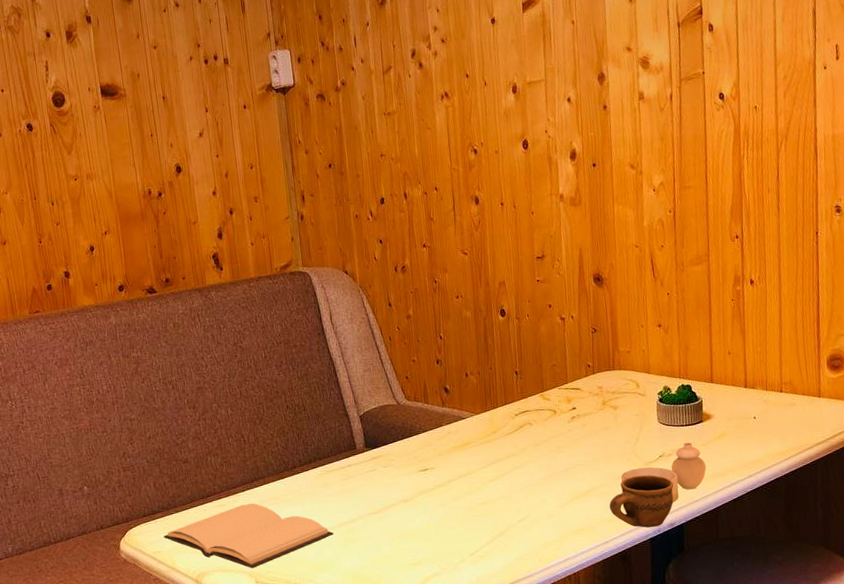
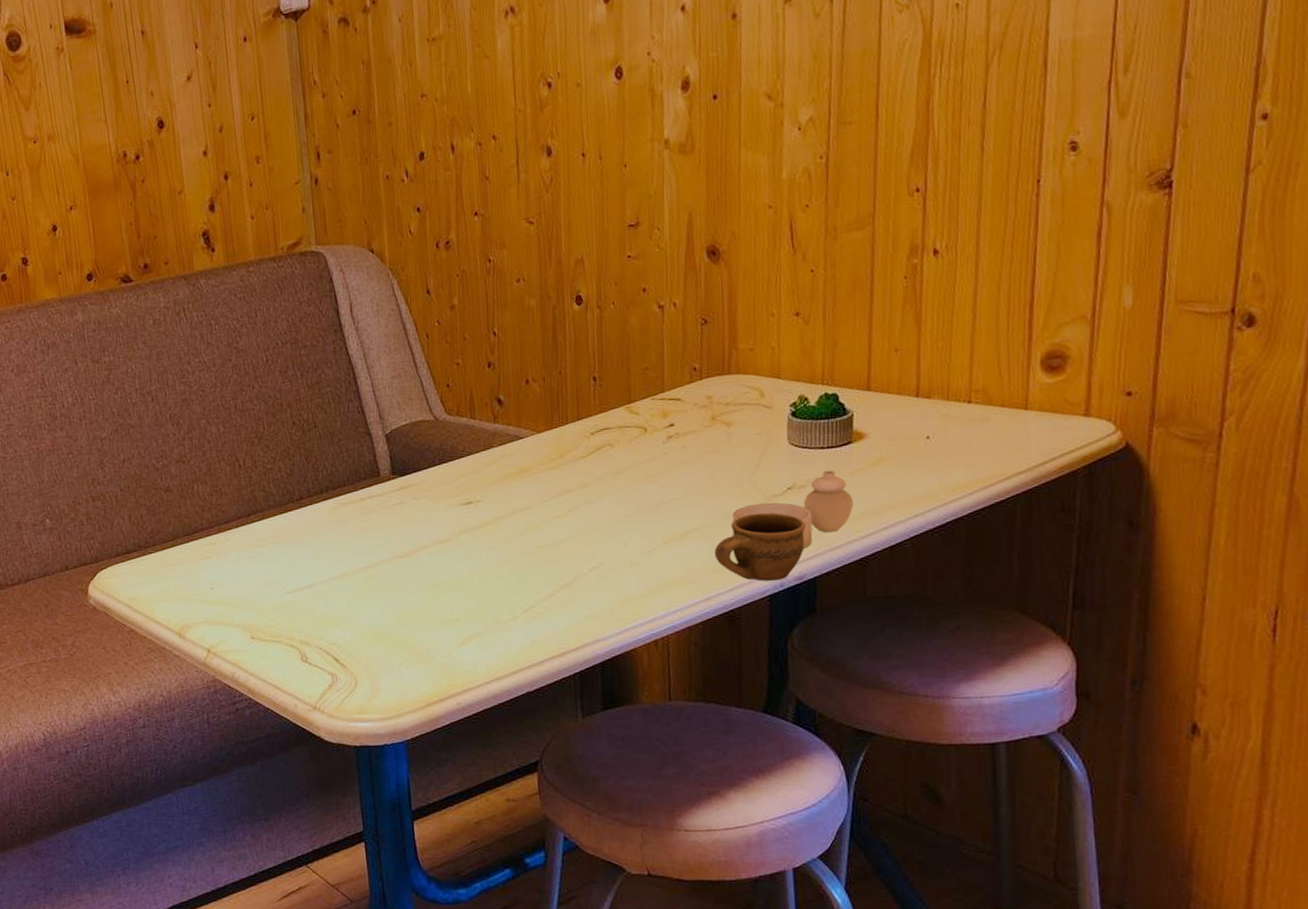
book: present [163,503,334,569] -> none [140,541,350,622]

